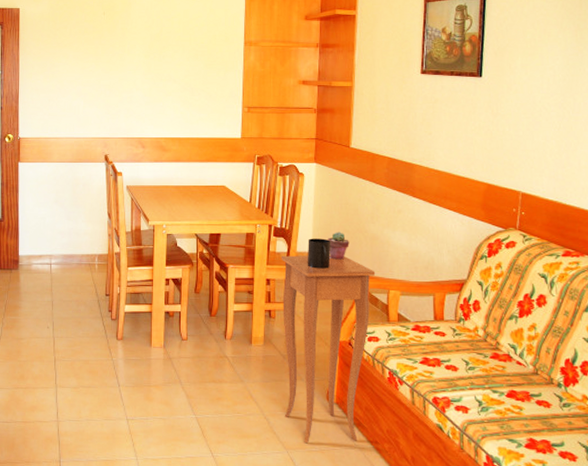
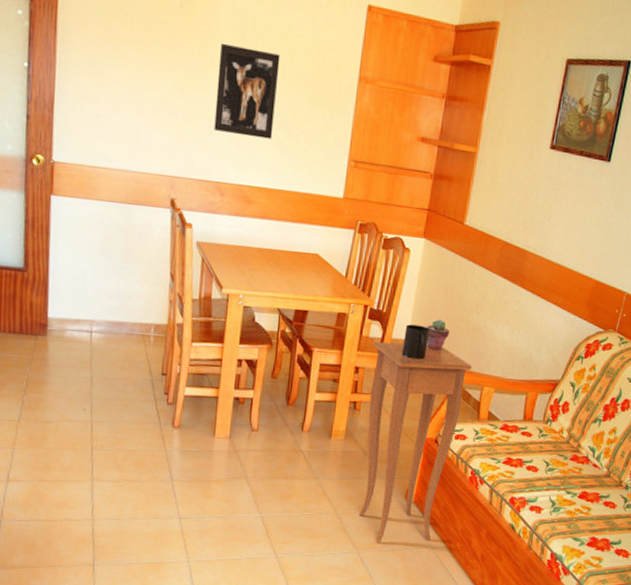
wall art: none [134,35,180,100] -> present [214,44,280,139]

